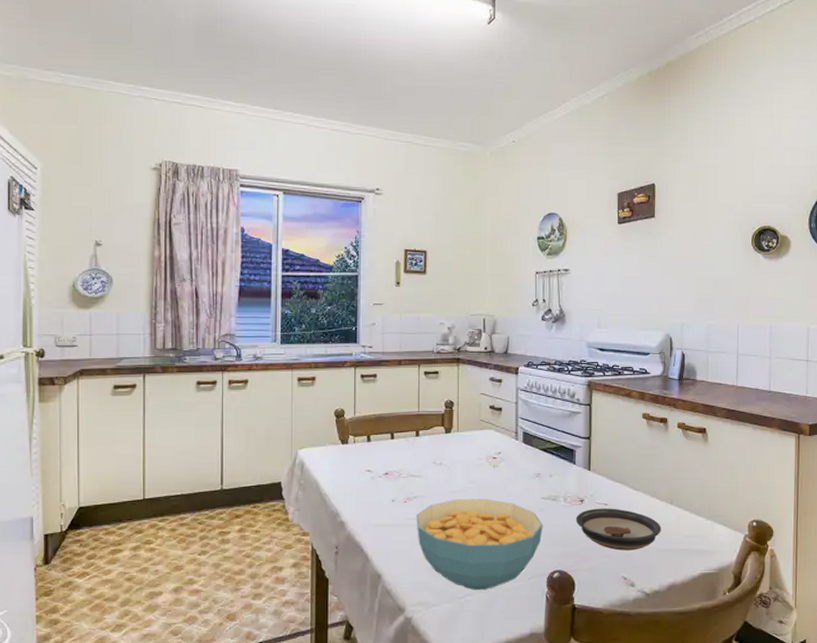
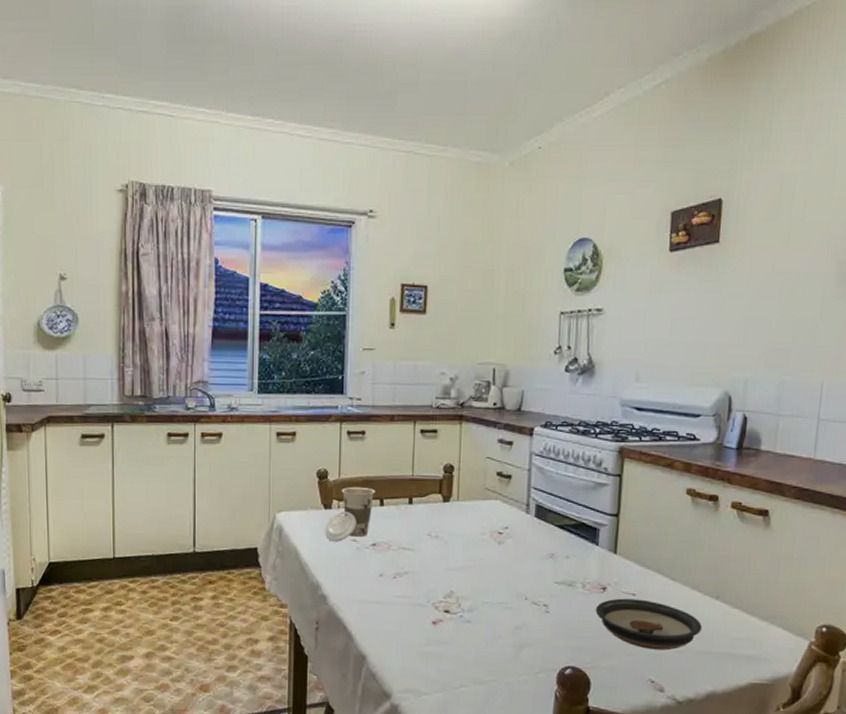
cup: none [341,423,387,473] -> present [324,486,375,542]
cereal bowl: present [416,498,543,591] -> none [406,577,555,682]

